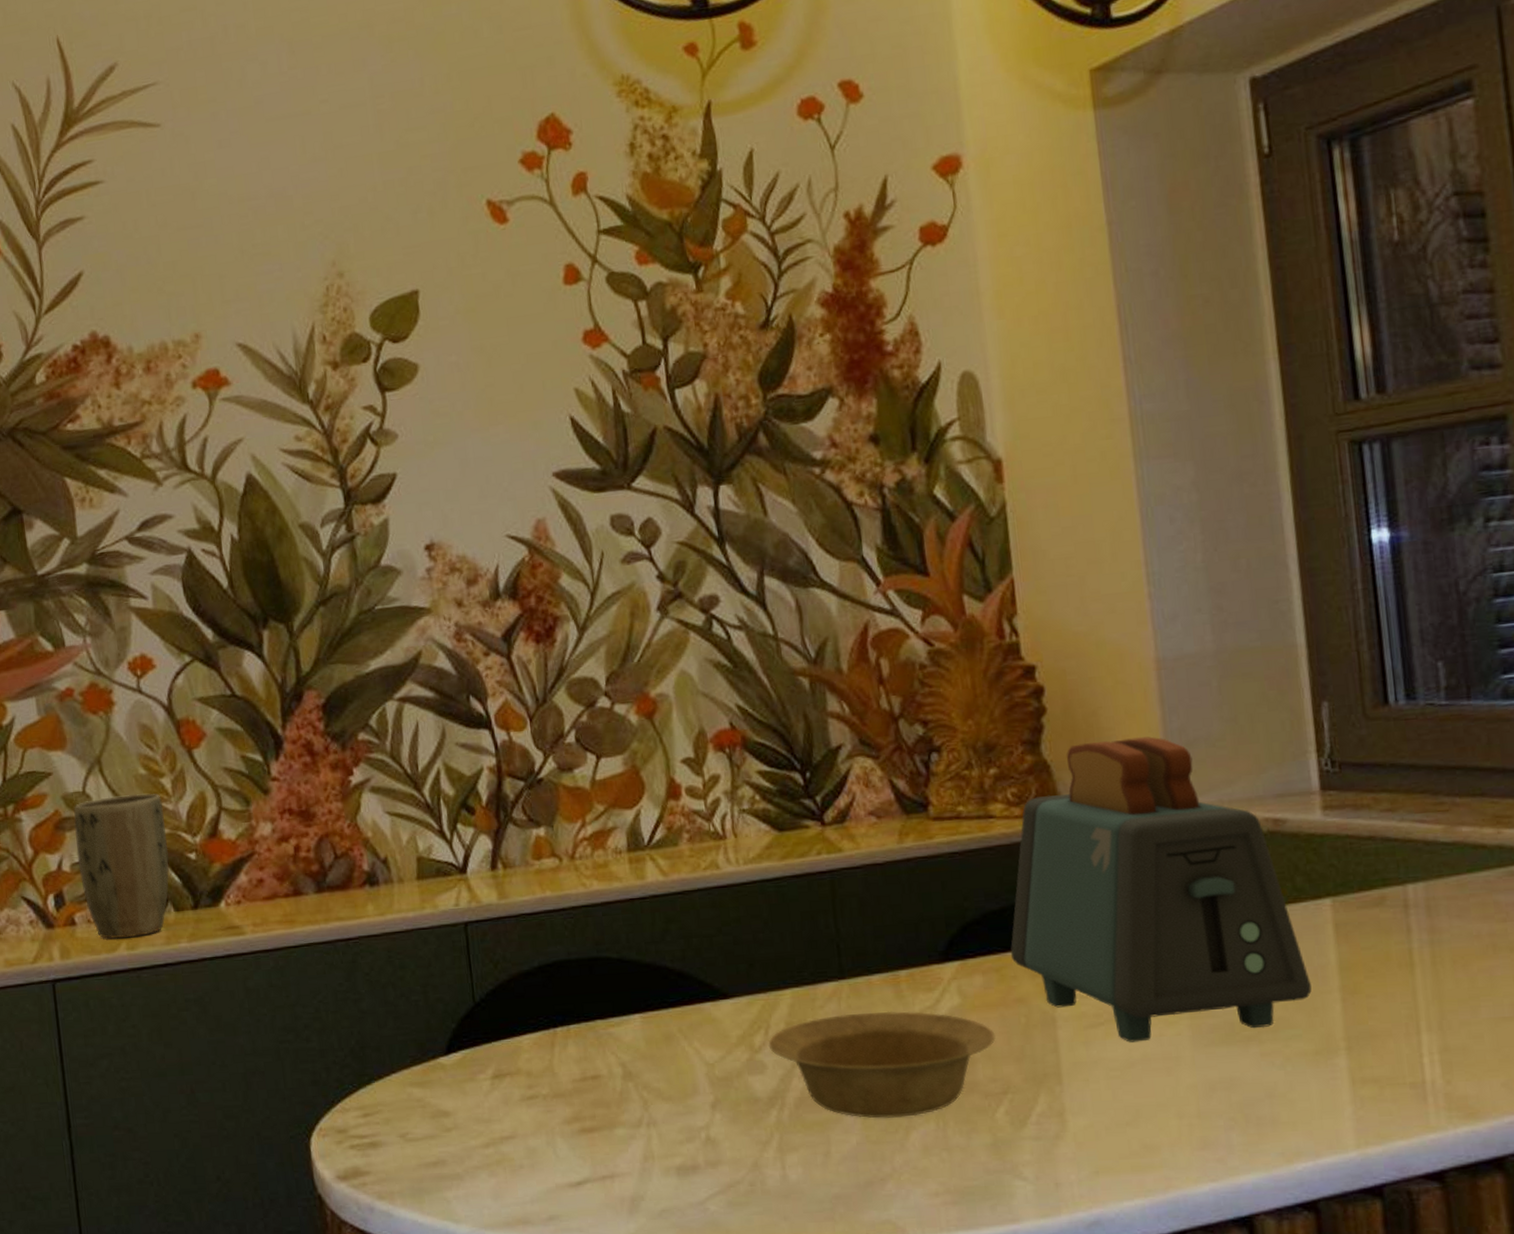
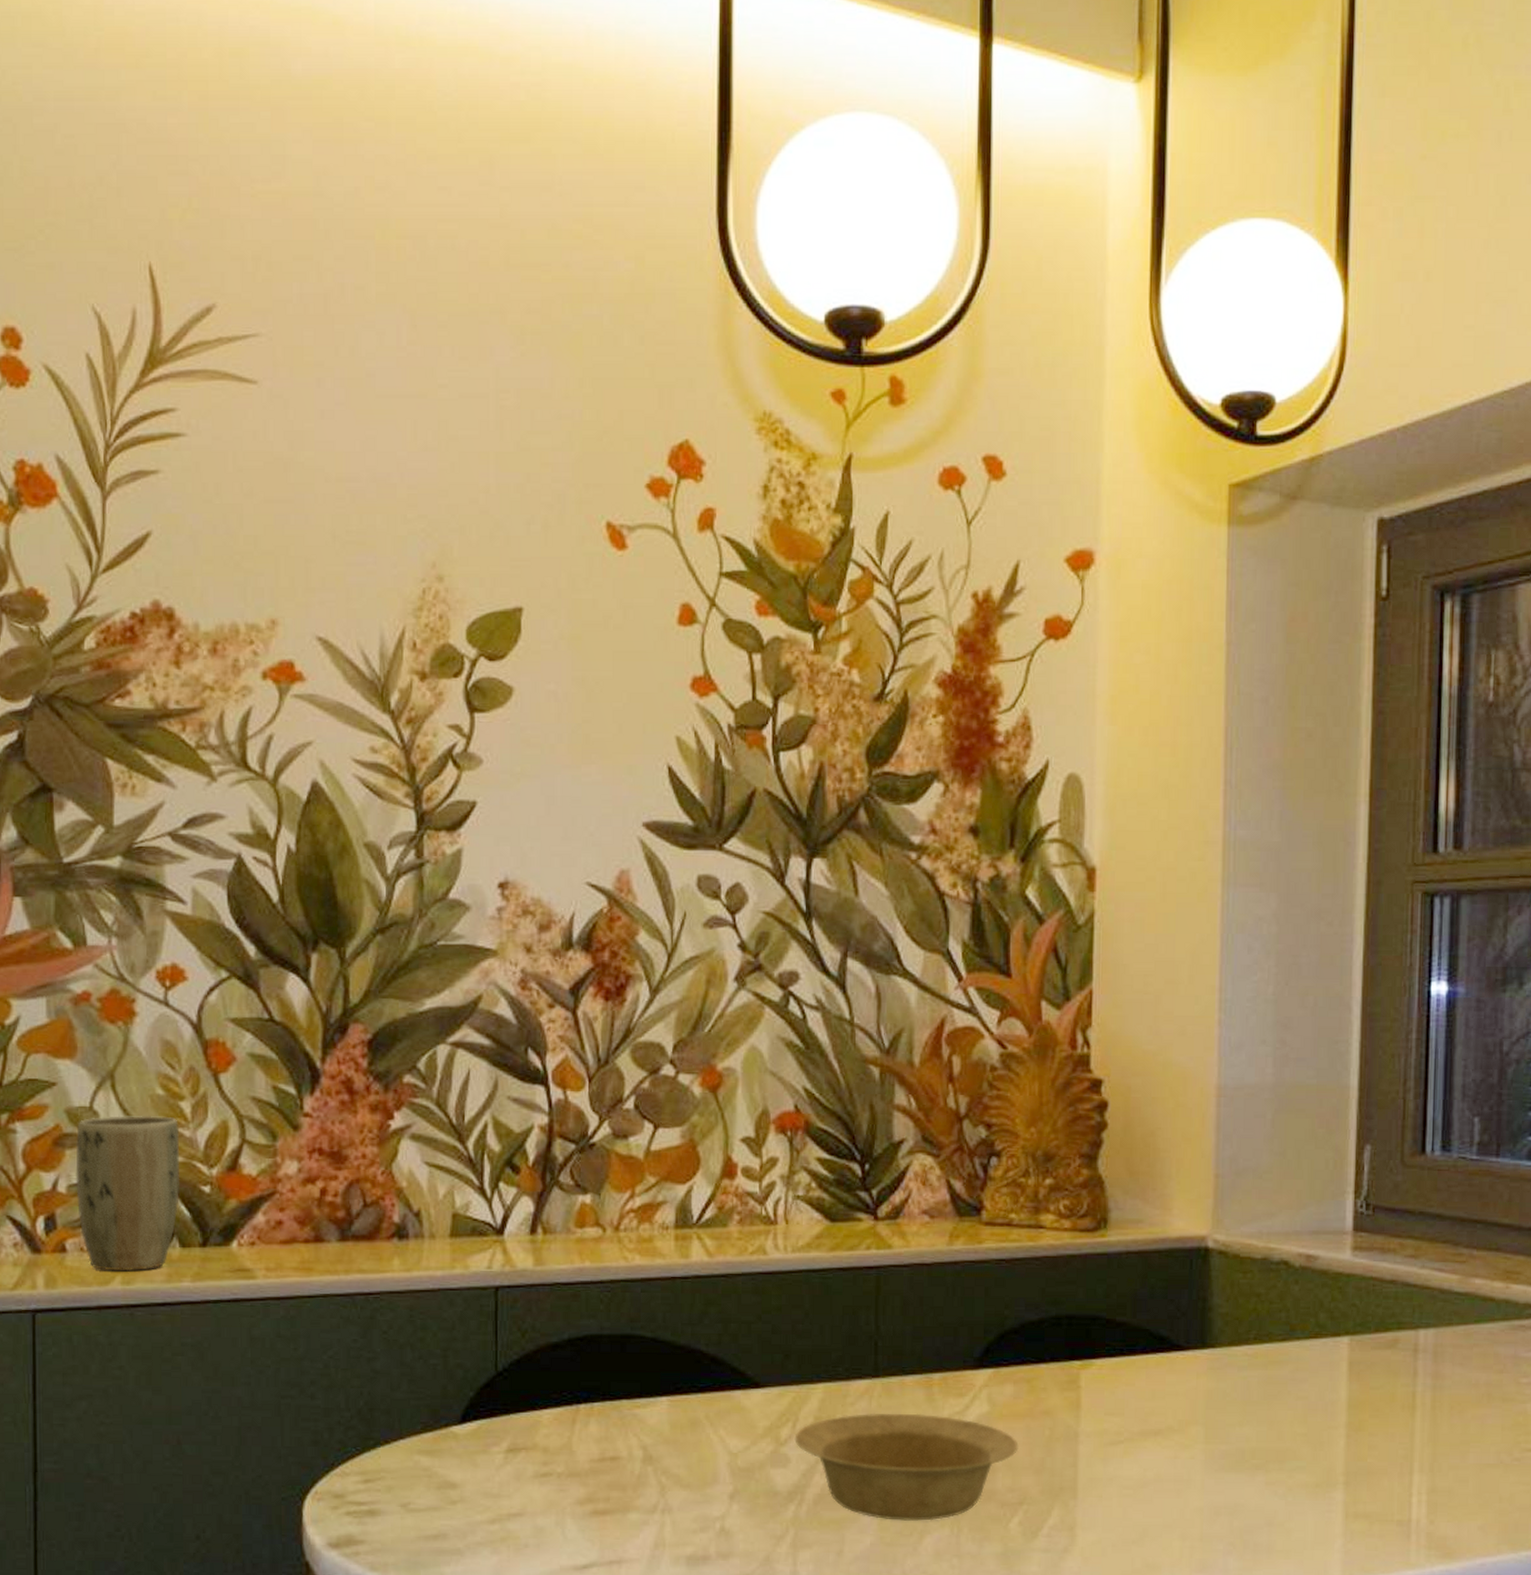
toaster: present [1010,736,1312,1042] -> none [1043,1161,1320,1462]

